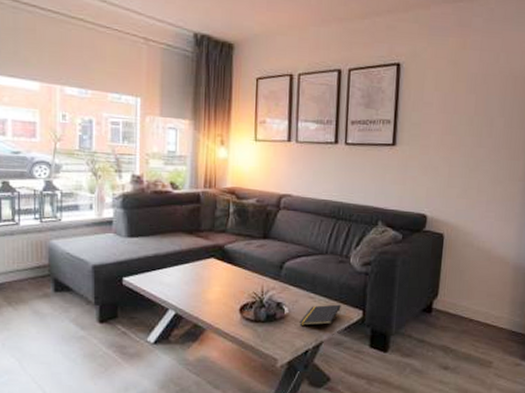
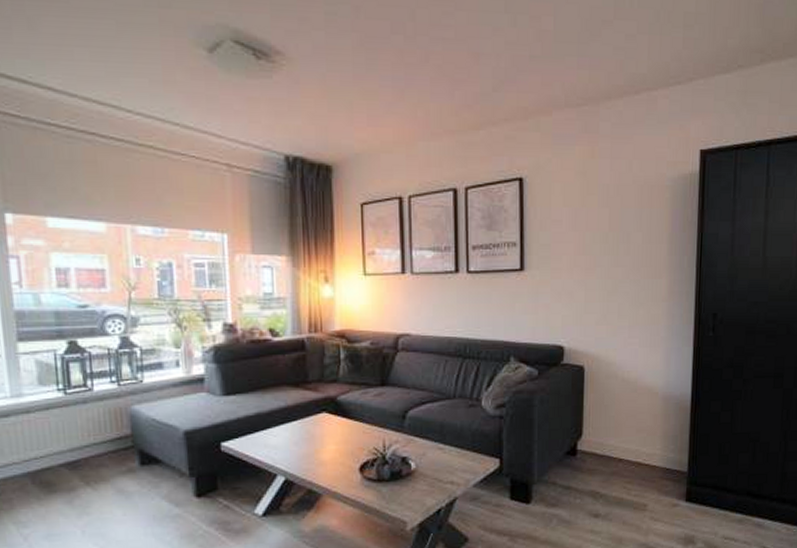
notepad: present [299,304,341,326] -> none [429,454,475,481]

